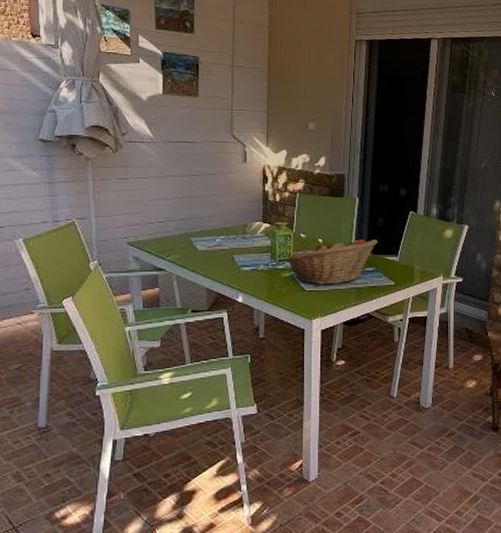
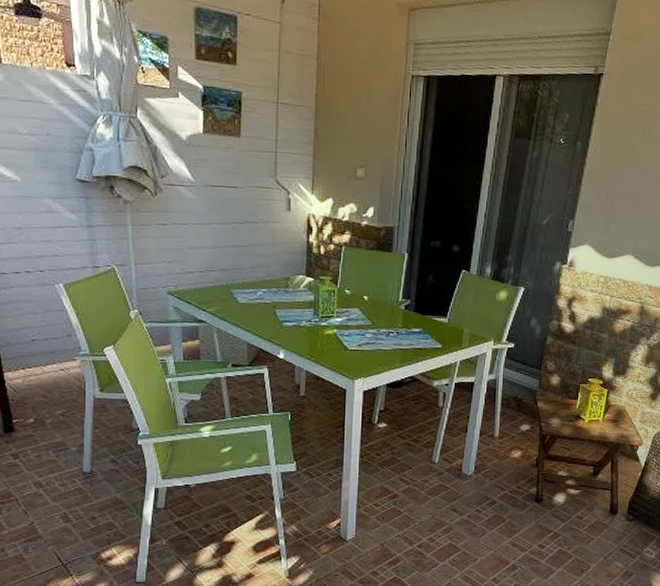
fruit basket: present [285,239,378,285] -> none [328,298,426,345]

